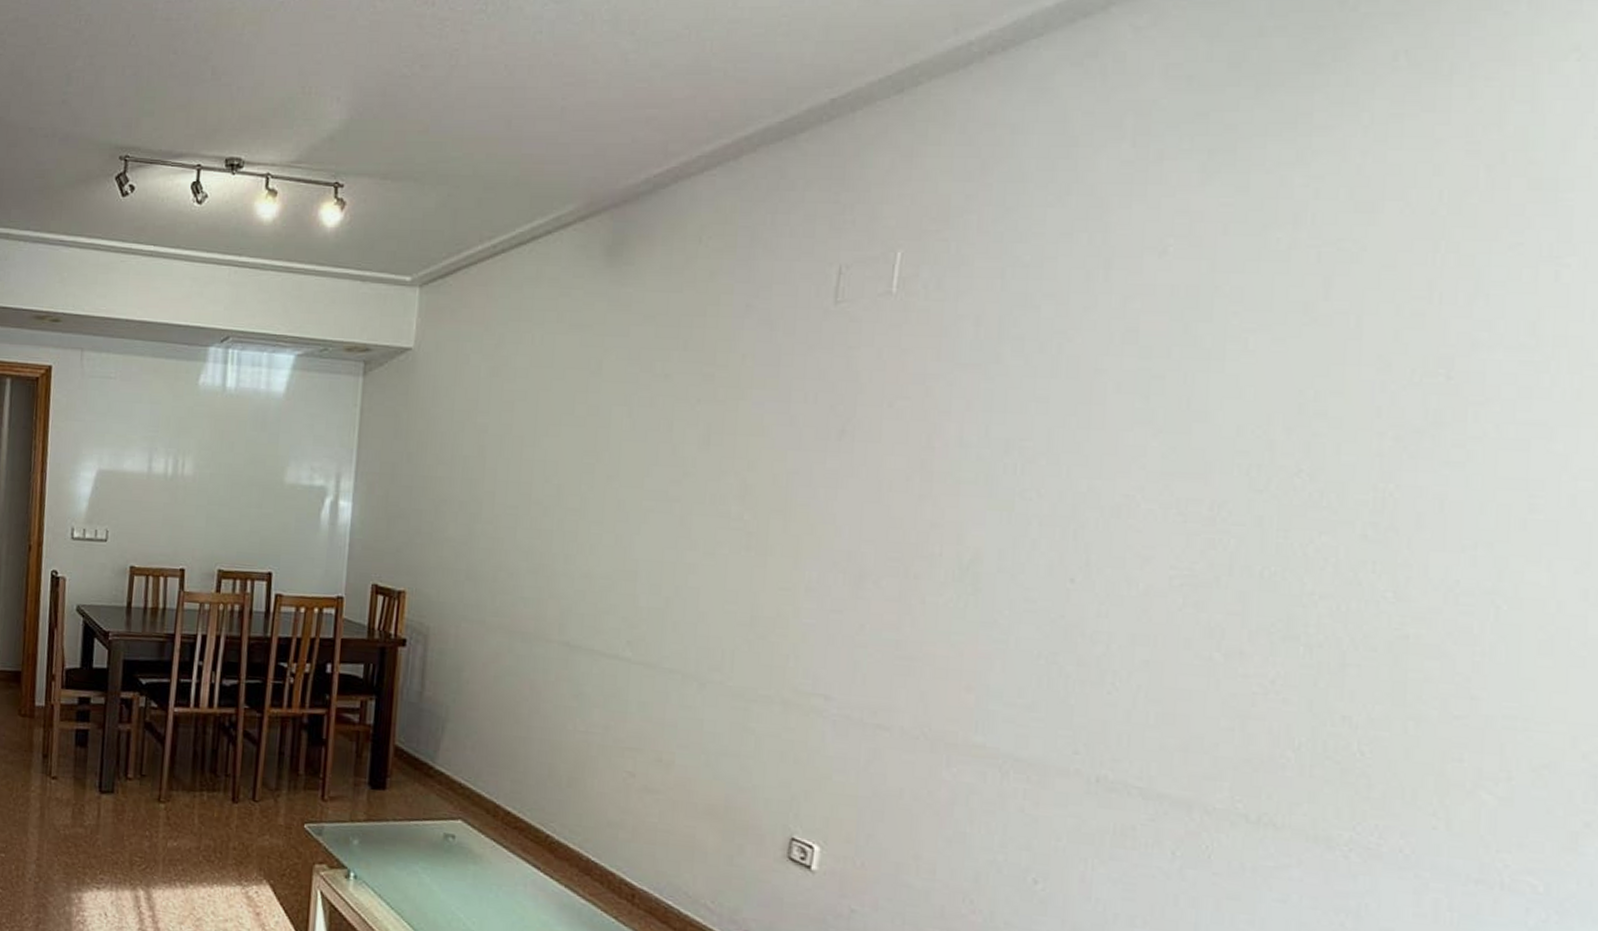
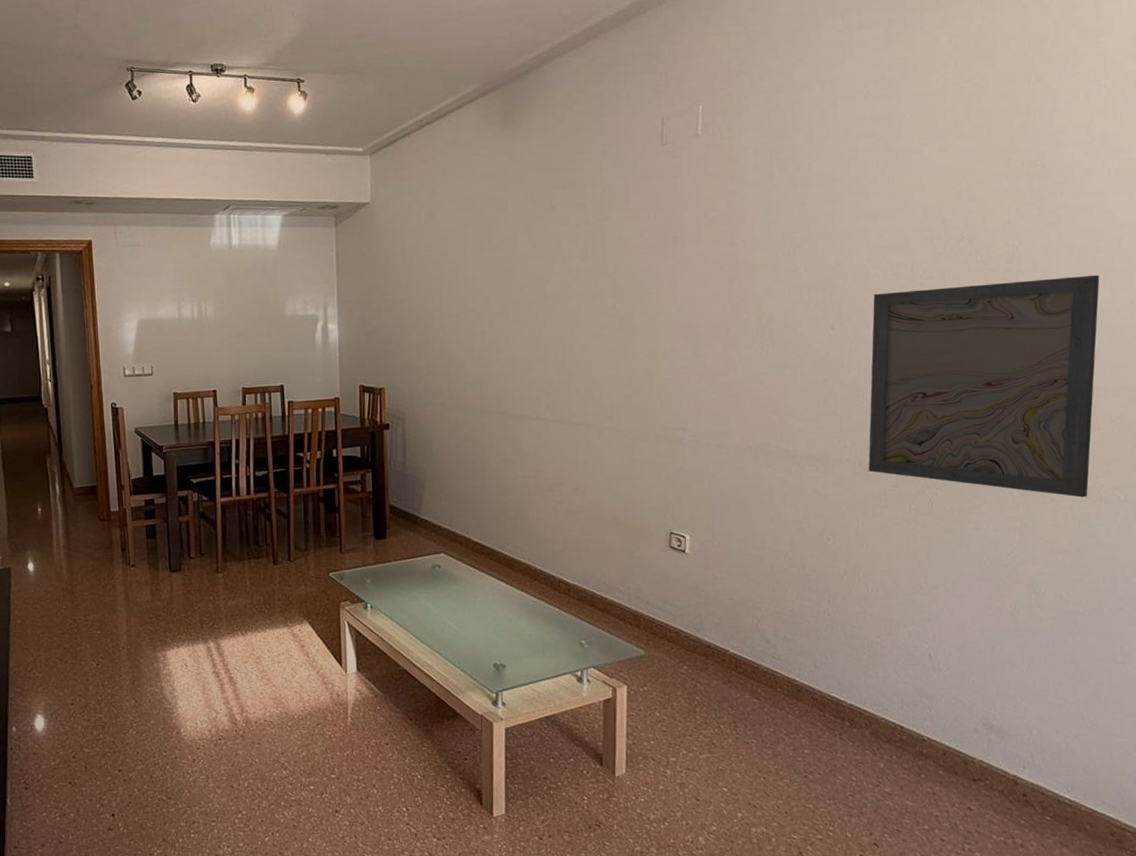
wall art: none [1111,538,1532,880] -> present [868,275,1100,498]

